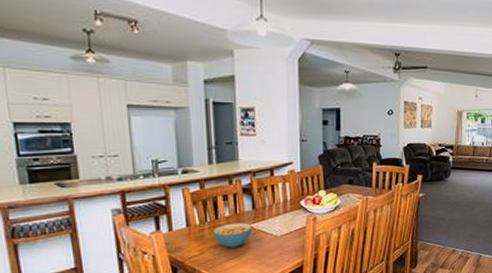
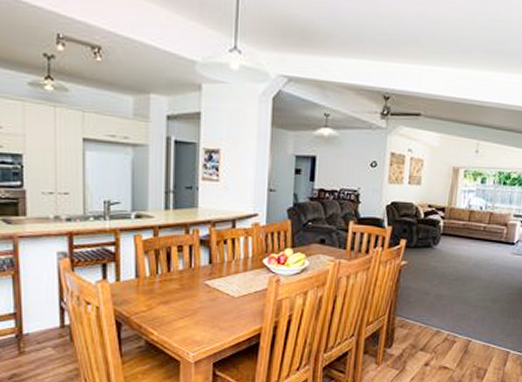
cereal bowl: present [213,222,252,248] -> none [164,278,207,306]

